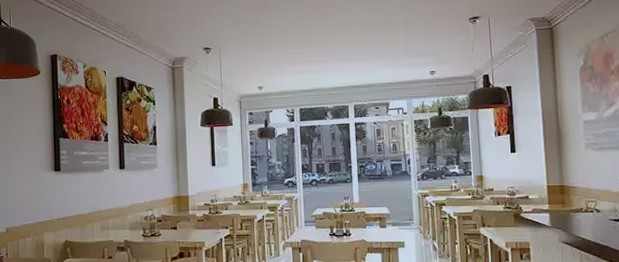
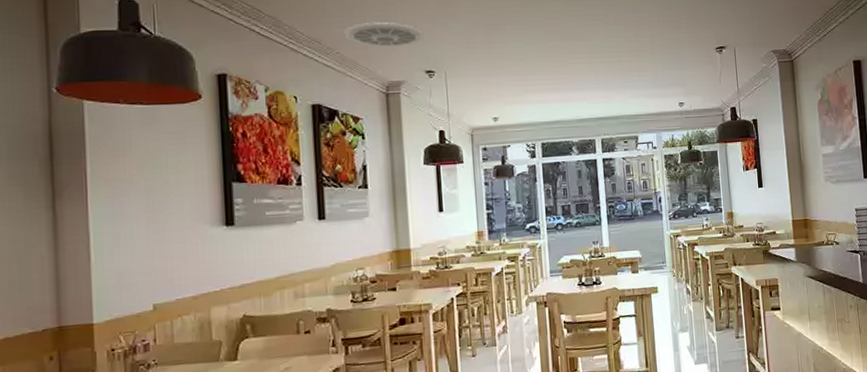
ceiling vent: none [141,9,204,30] -> present [344,22,425,48]

